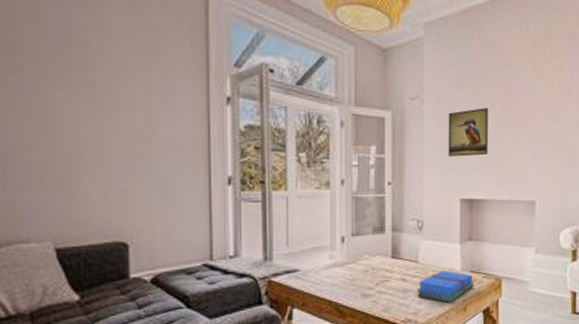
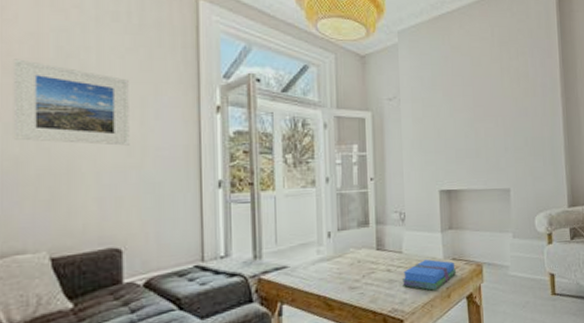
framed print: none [10,35,135,135] -> present [12,59,130,146]
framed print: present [448,108,488,157] -> none [424,105,463,151]

